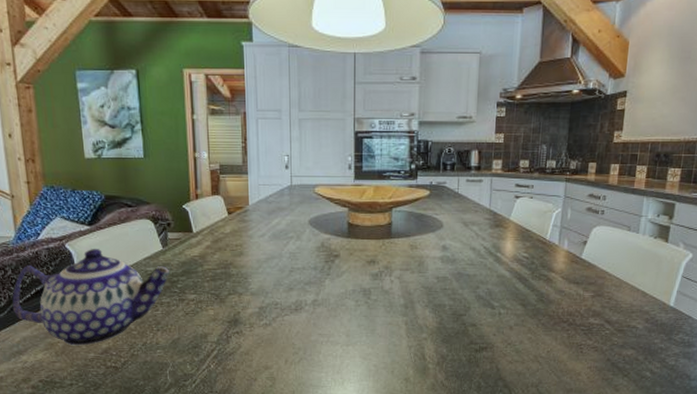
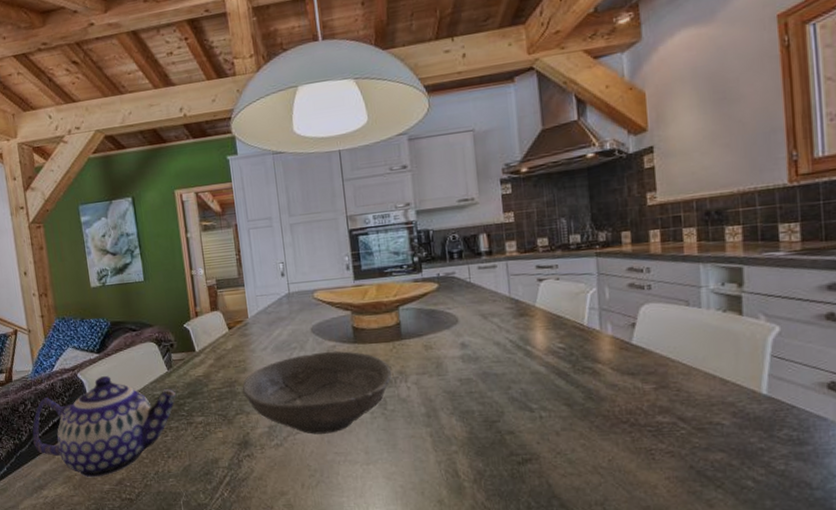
bowl: none [236,243,379,317] -> present [242,351,392,435]

